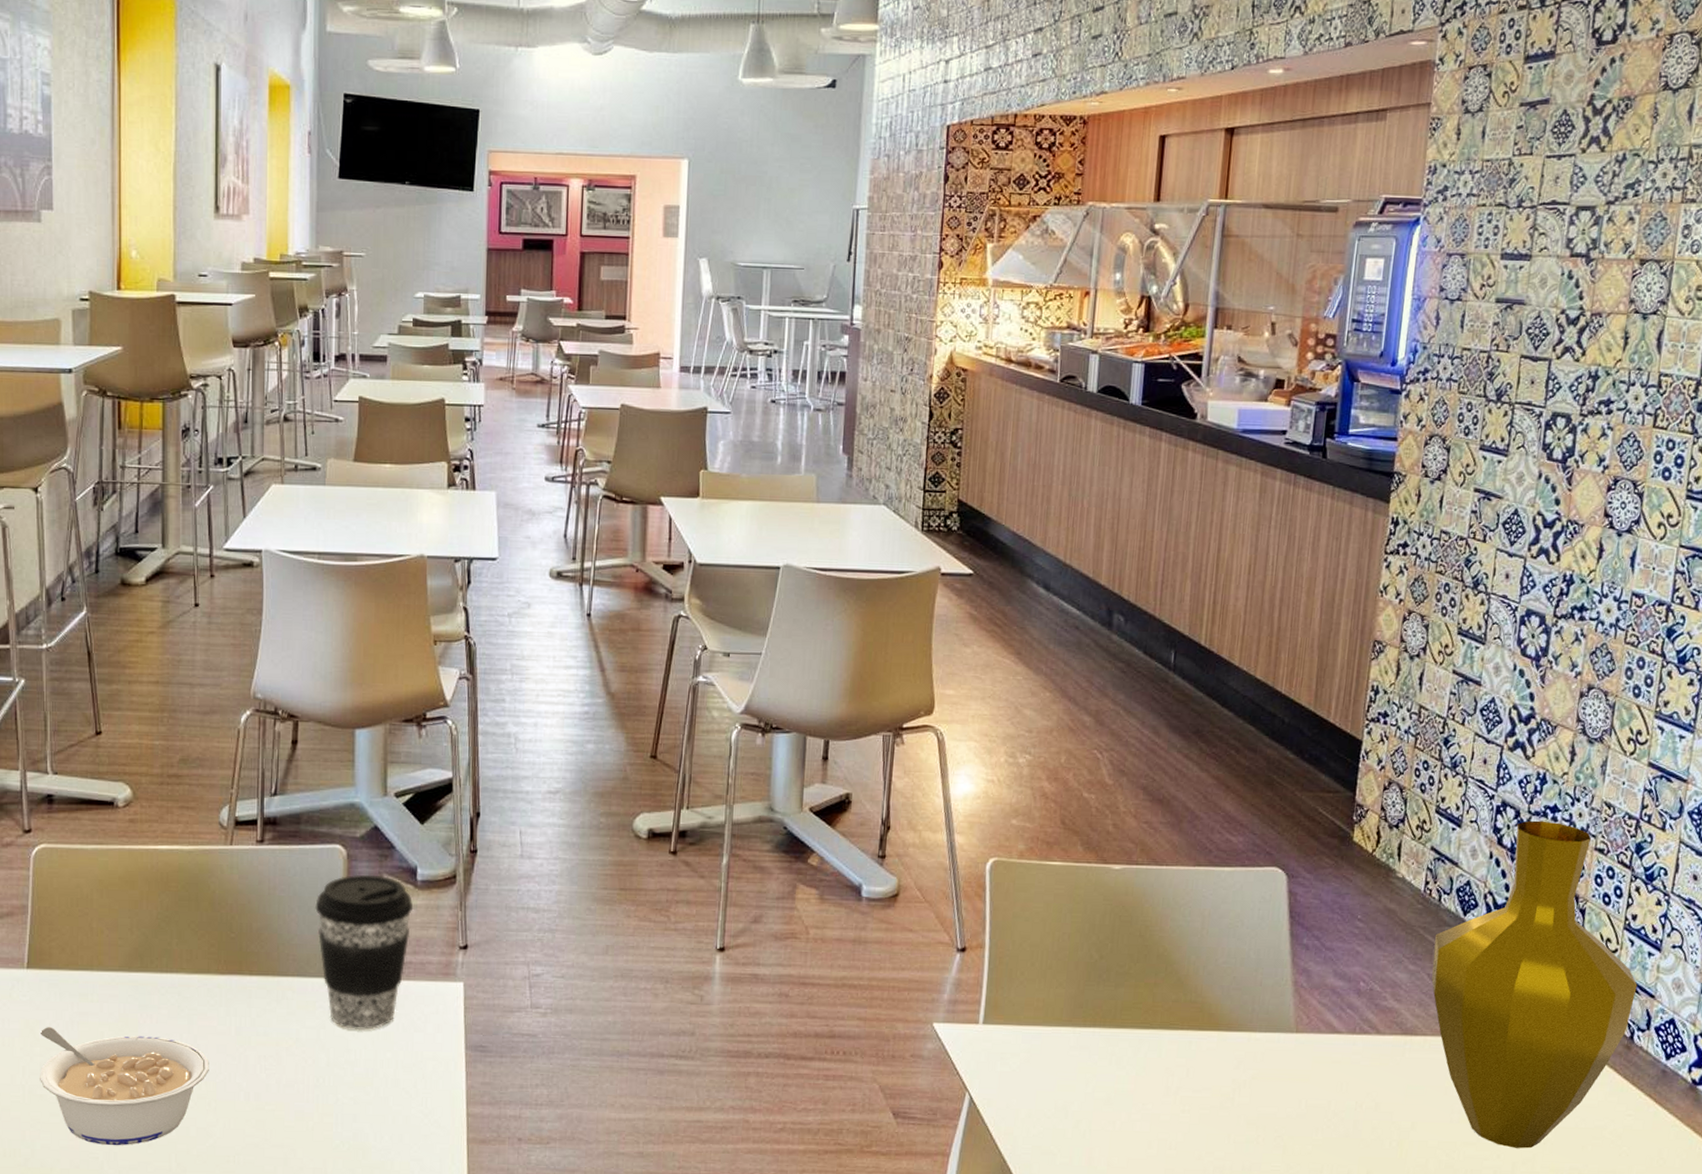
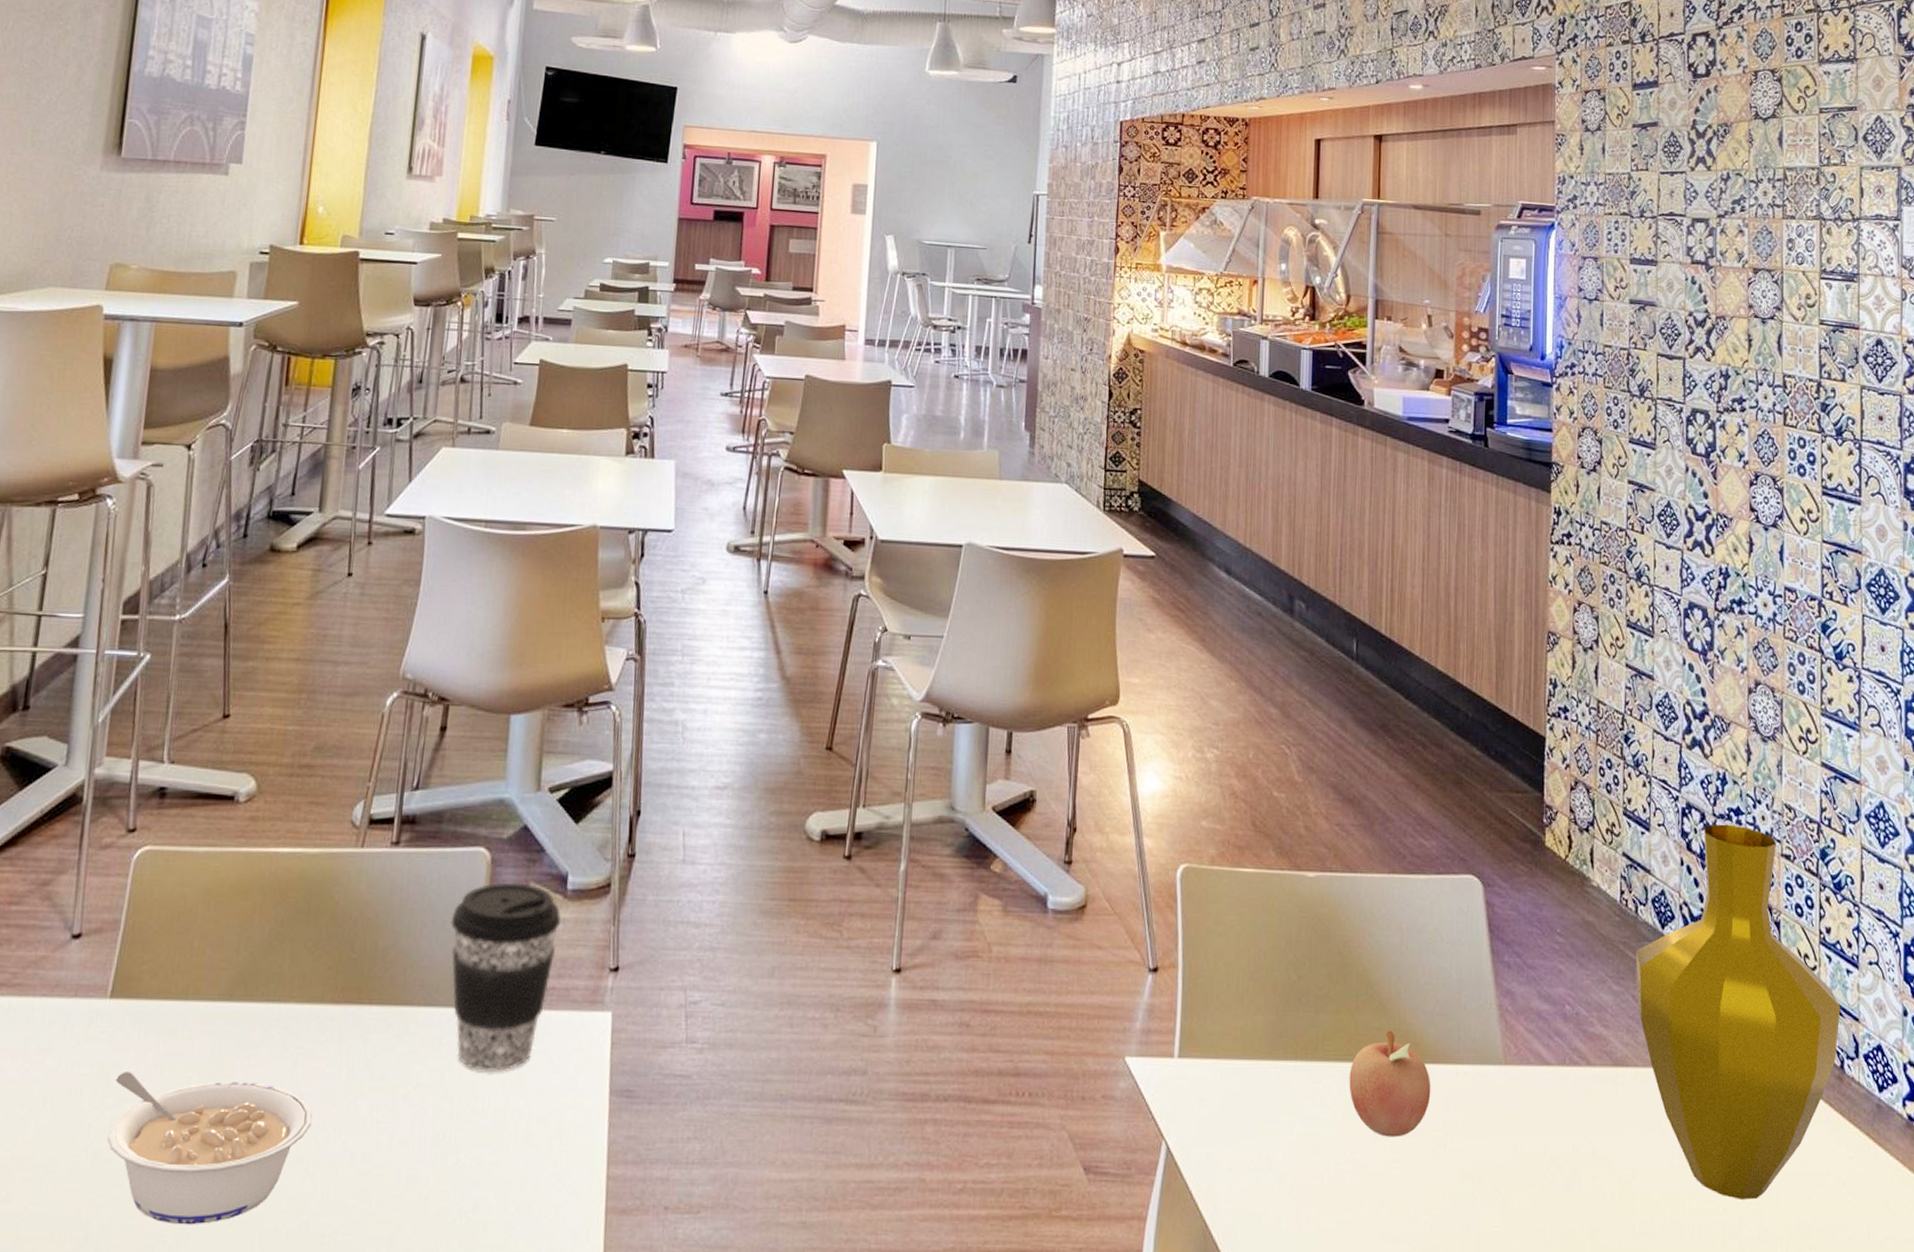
fruit: none [1144,1003,1223,1092] -> present [1349,1030,1431,1137]

